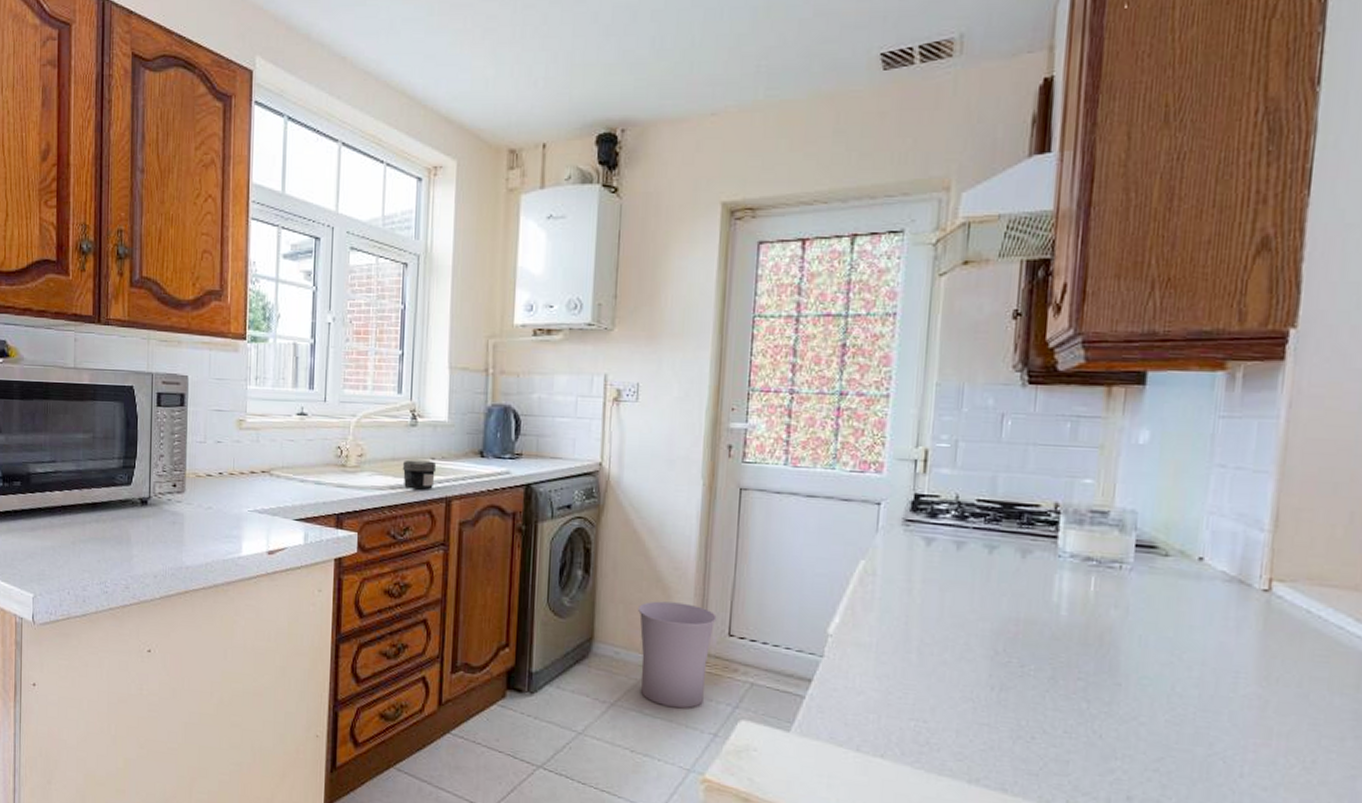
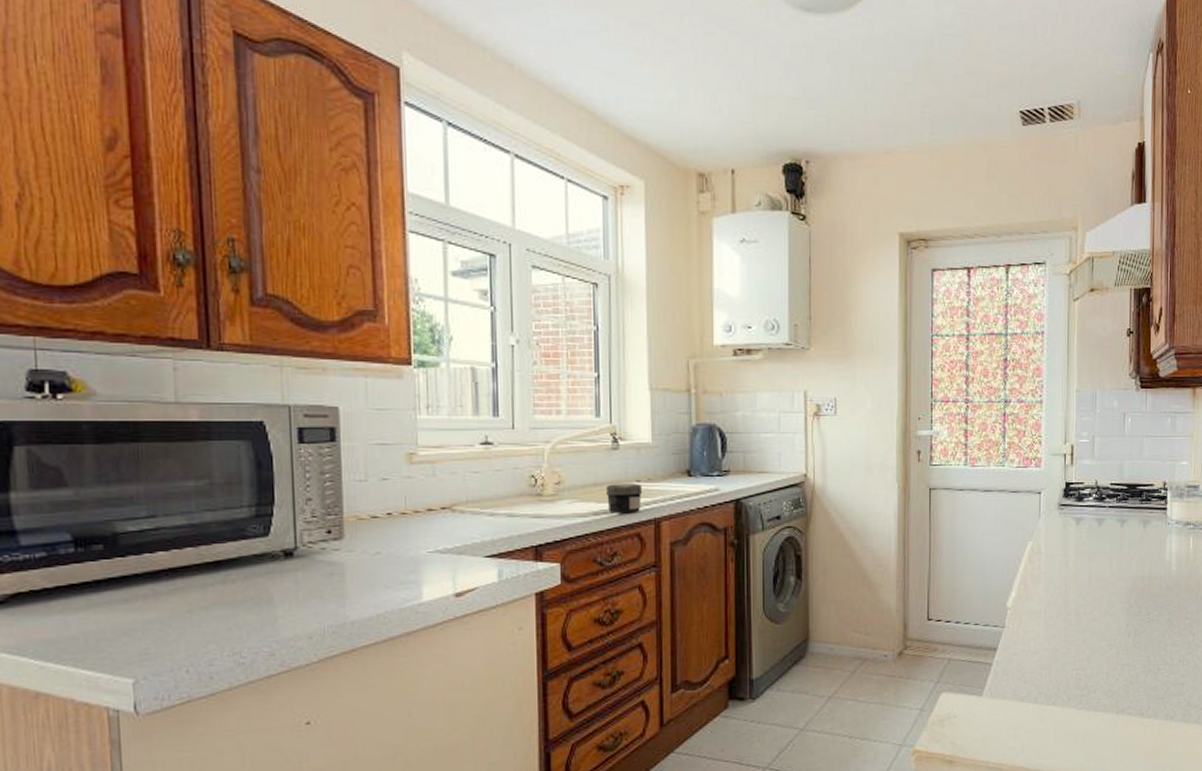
waste bin: present [638,601,717,709] -> none [848,596,917,692]

